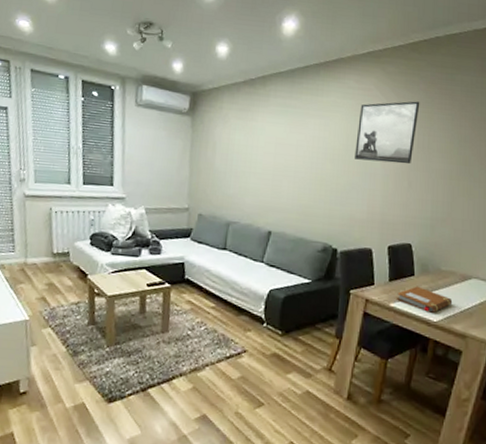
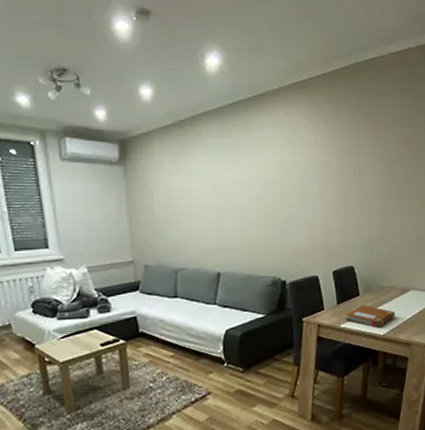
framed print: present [355,101,420,164] -> none [291,128,348,191]

